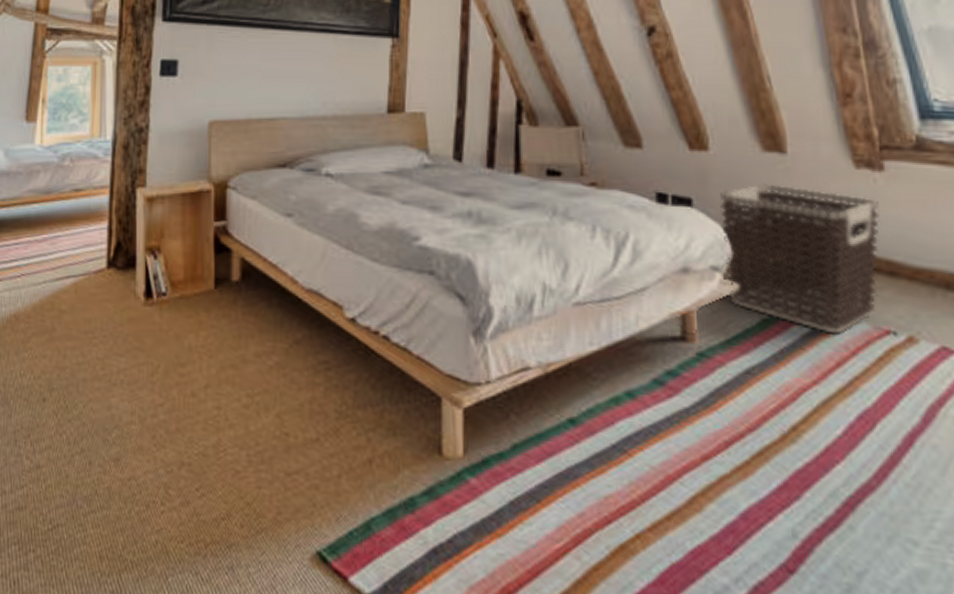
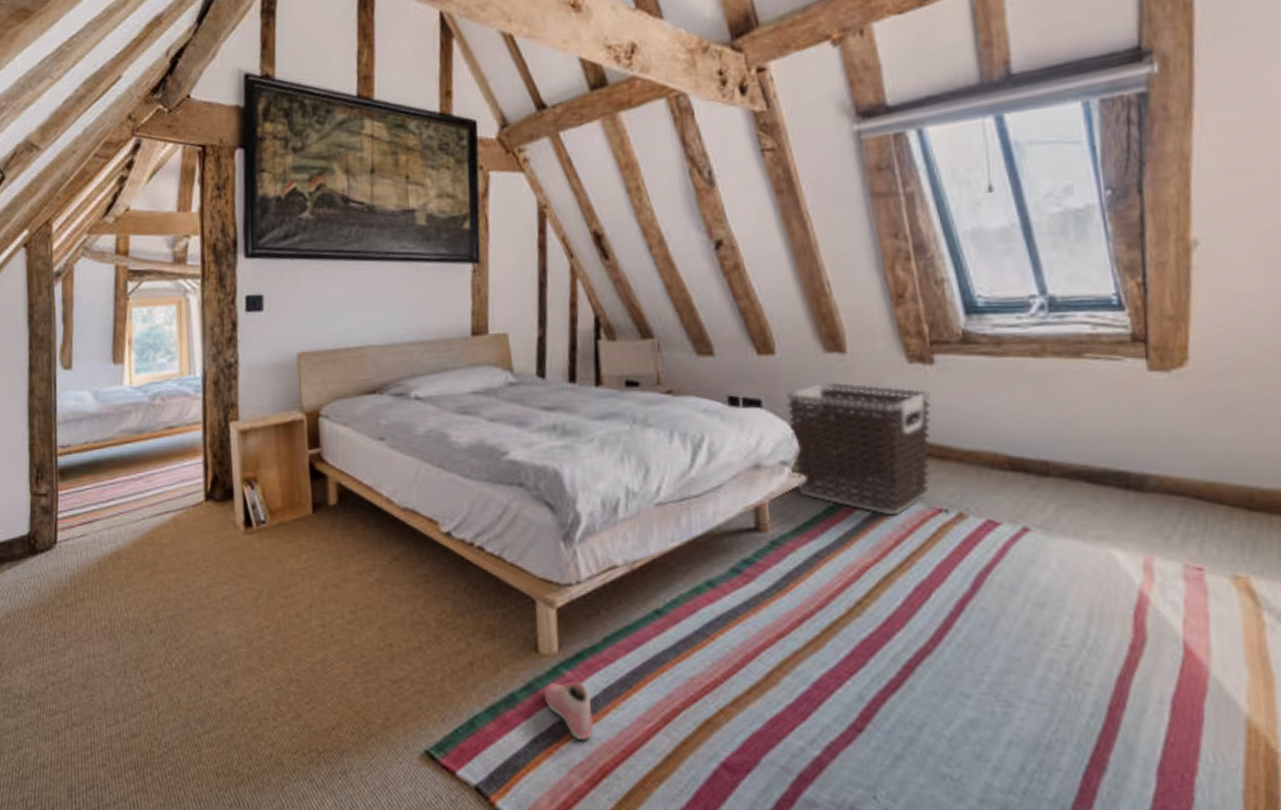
sneaker: none [446,487,498,556] -> present [544,680,594,740]

